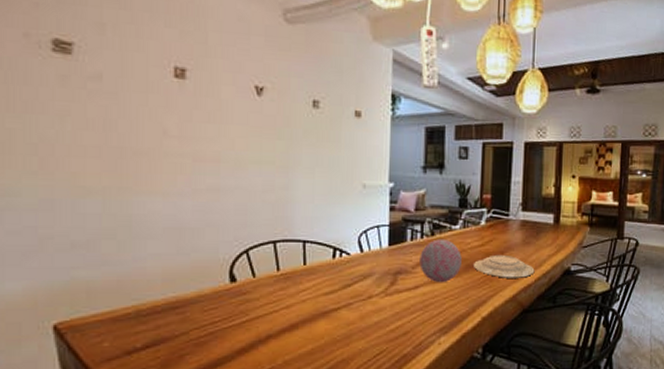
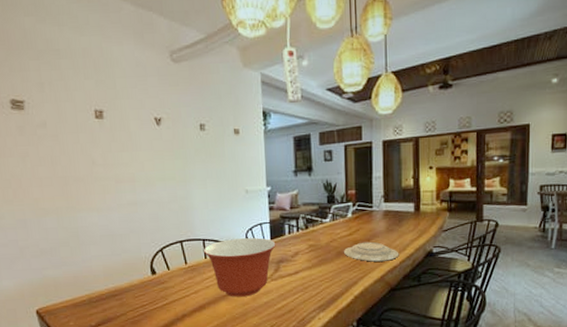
mixing bowl: none [302,242,395,315] -> present [203,237,276,297]
decorative orb: present [419,239,462,283] -> none [297,231,333,269]

